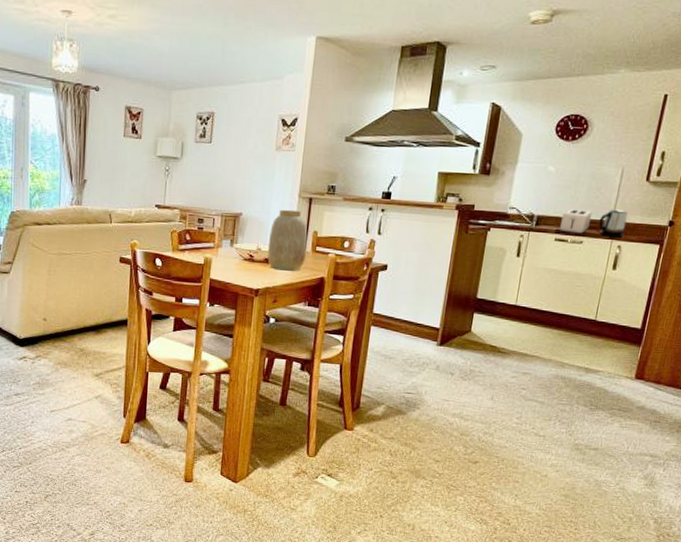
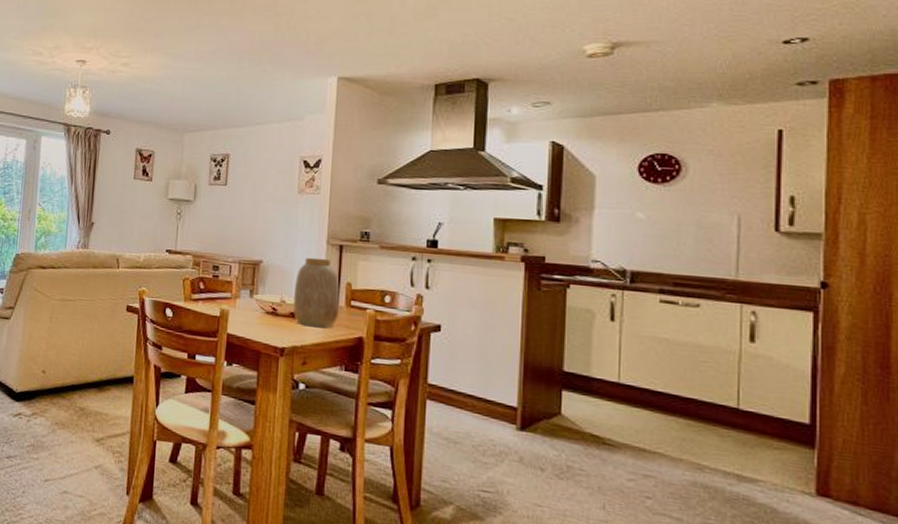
toaster: present [558,209,593,235] -> none [661,263,707,297]
kettle: present [598,209,628,238] -> none [718,265,758,302]

